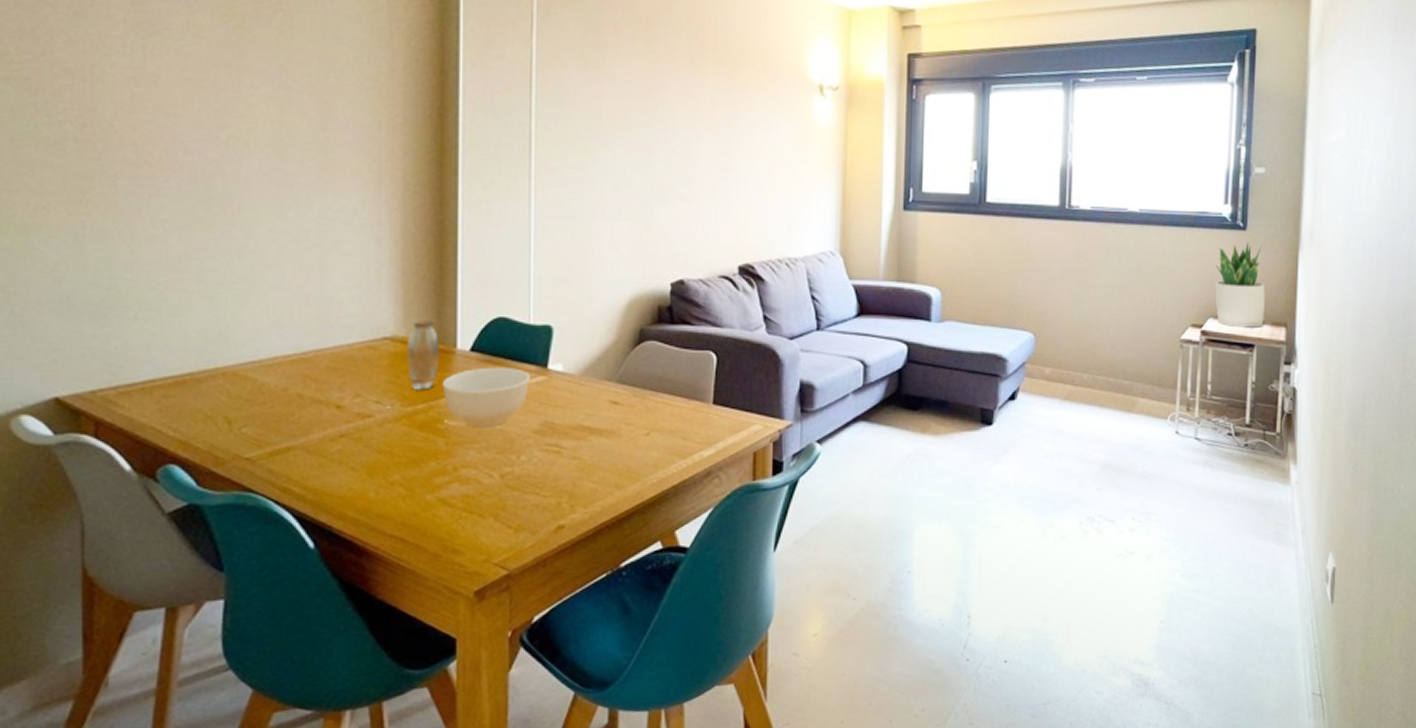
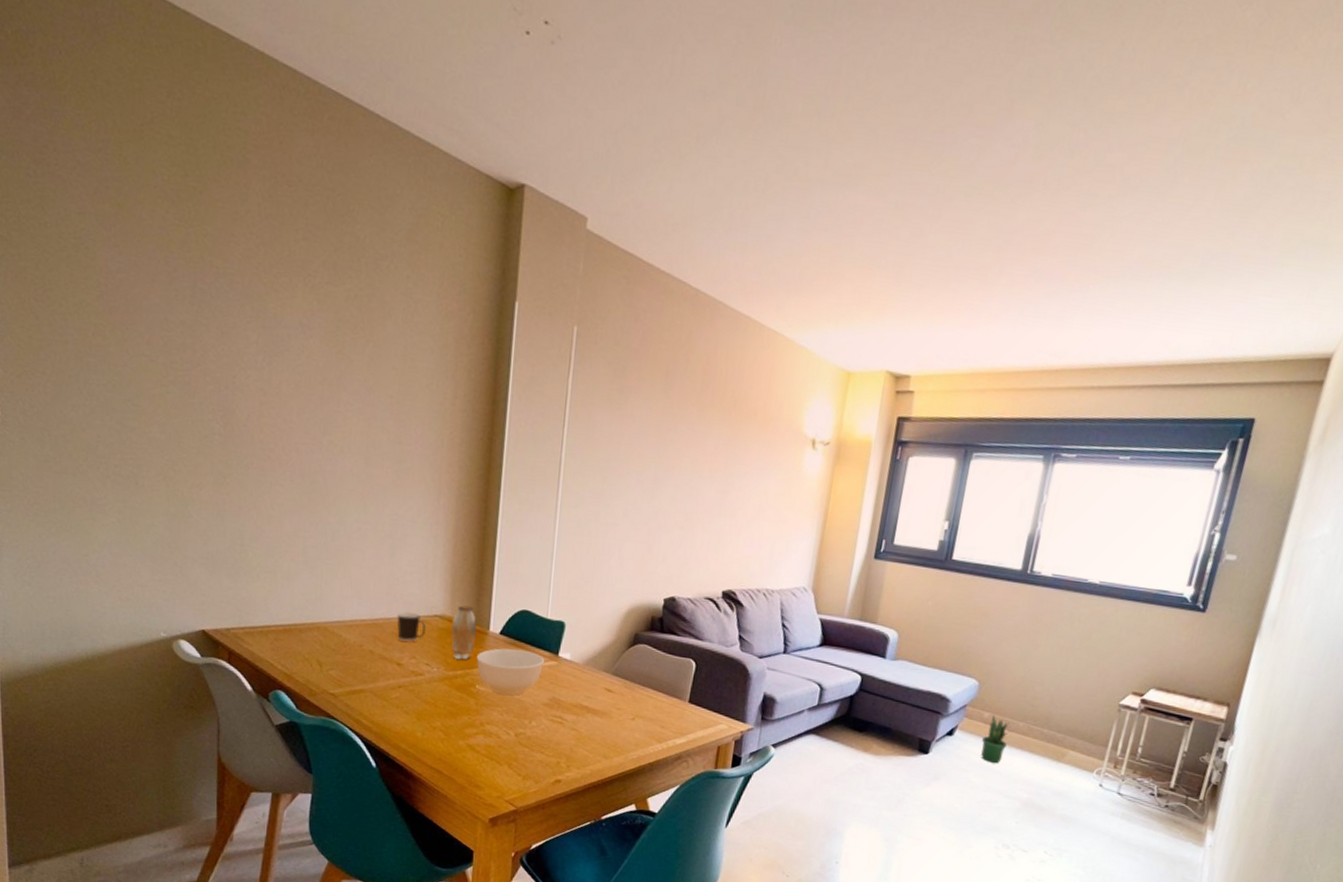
mug: none [332,339,372,376] -> present [397,612,426,642]
planter: none [1046,369,1074,424] -> present [981,714,1010,763]
planter: present [1215,242,1265,328] -> none [1159,623,1220,704]

